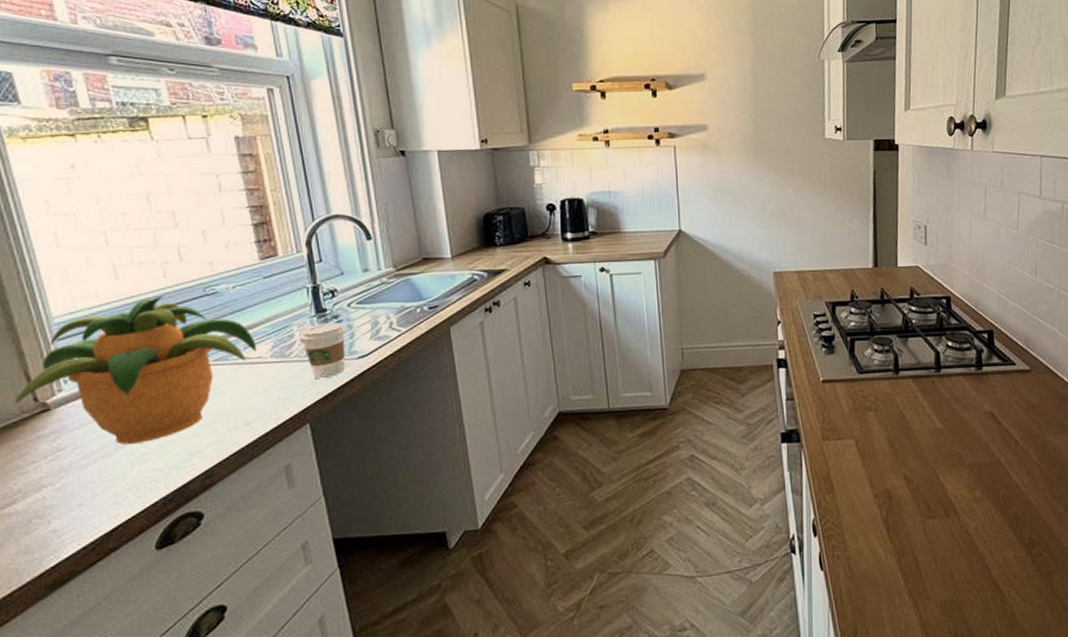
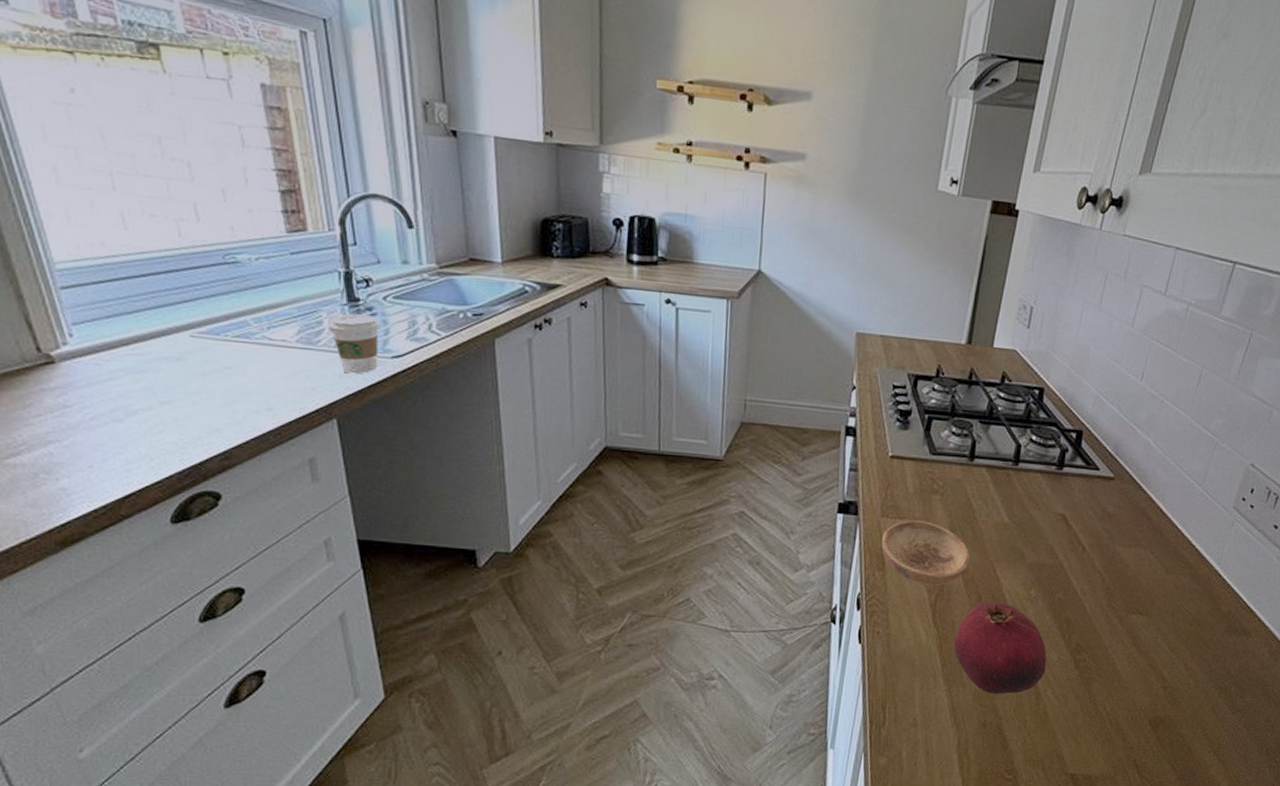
potted plant: present [13,295,256,445] -> none [14,256,280,413]
bowl: none [826,438,913,501] -> present [881,520,971,586]
fruit: none [912,507,1005,604] -> present [954,602,1047,694]

